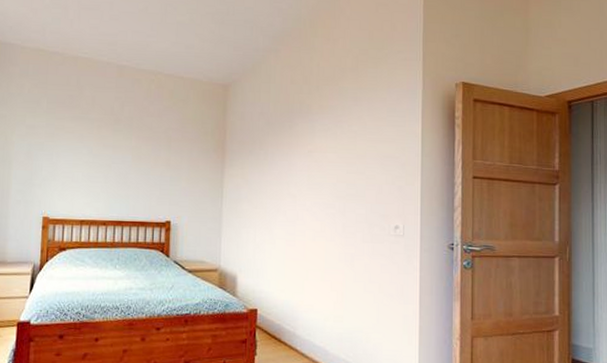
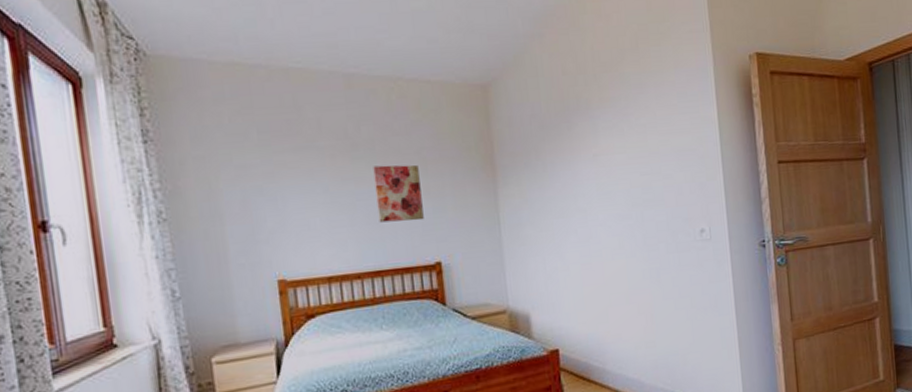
wall art: none [127,138,164,186] -> present [373,165,424,223]

